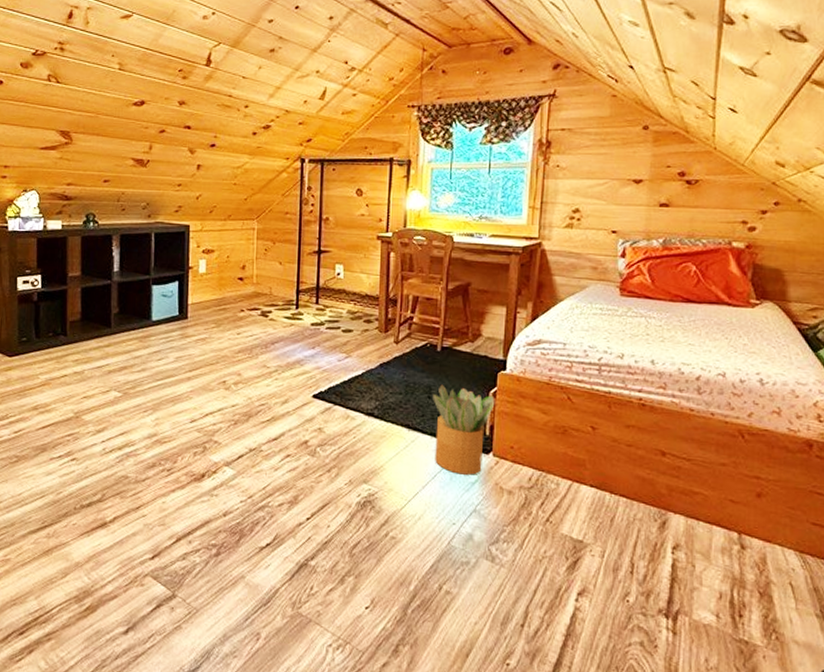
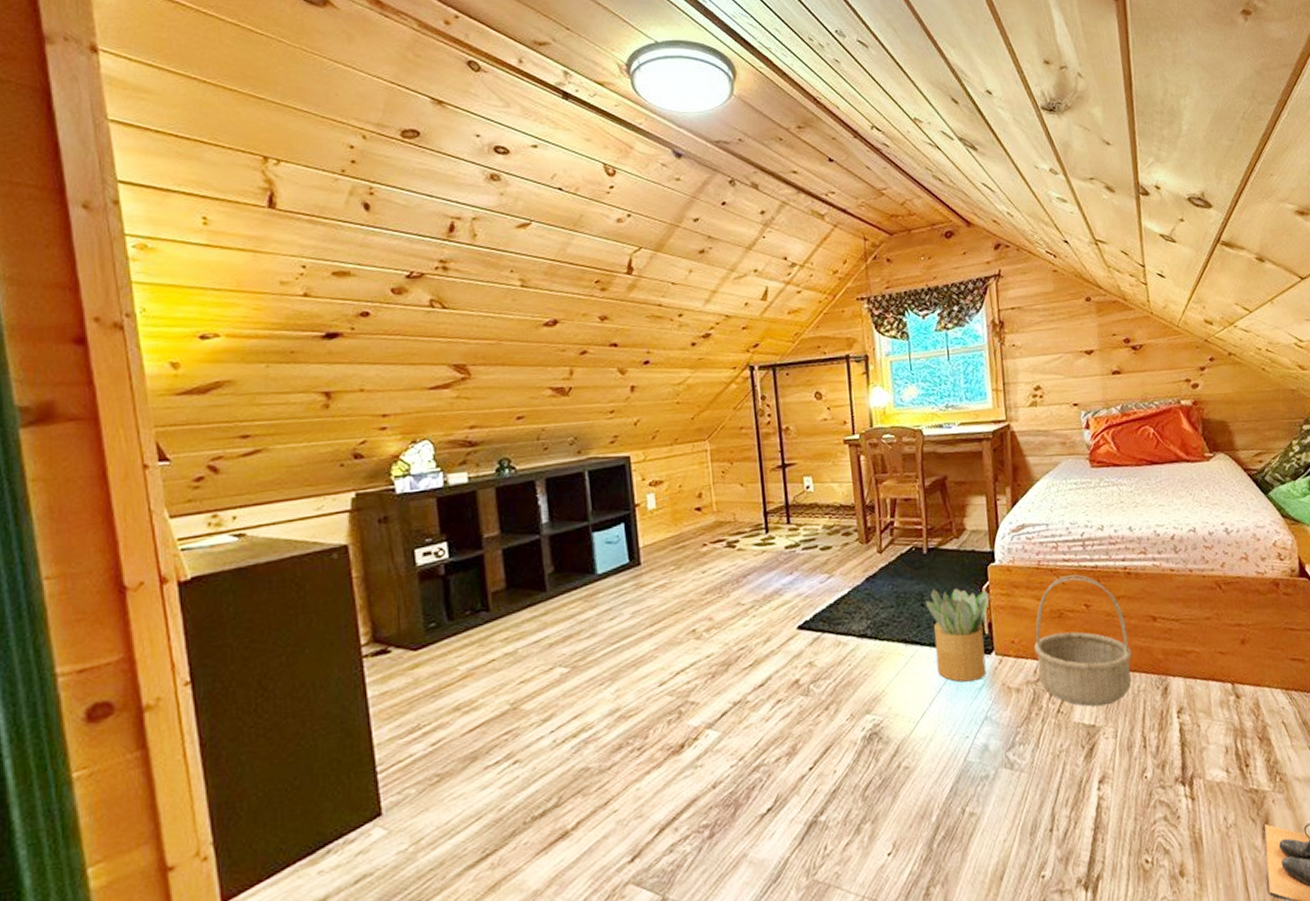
basket: none [533,396,633,526] -> present [1034,574,1132,707]

